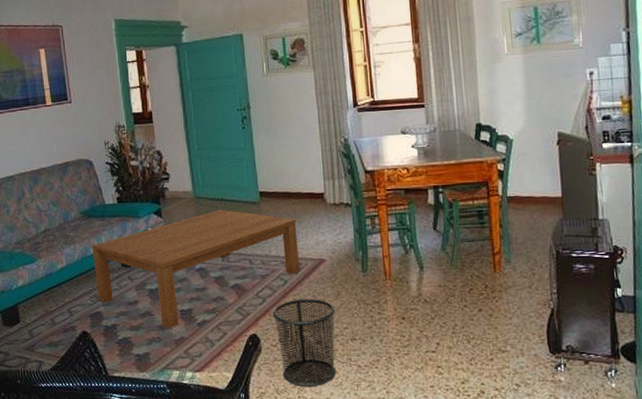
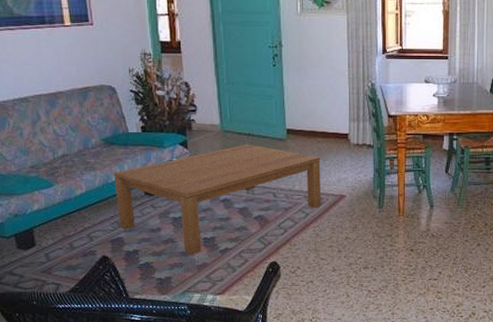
waste bin: present [272,298,336,387] -> none [293,230,351,309]

